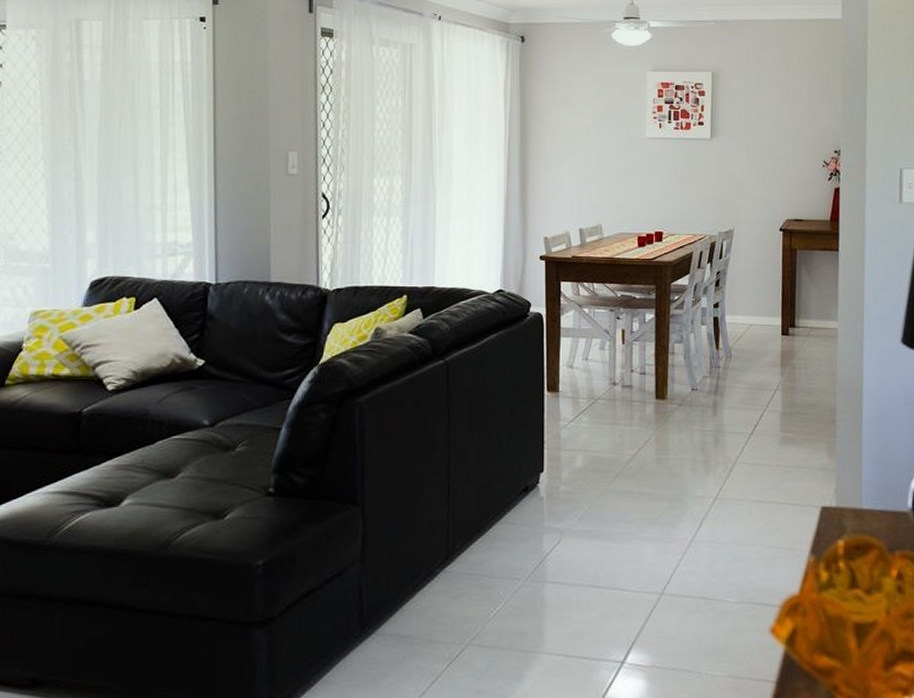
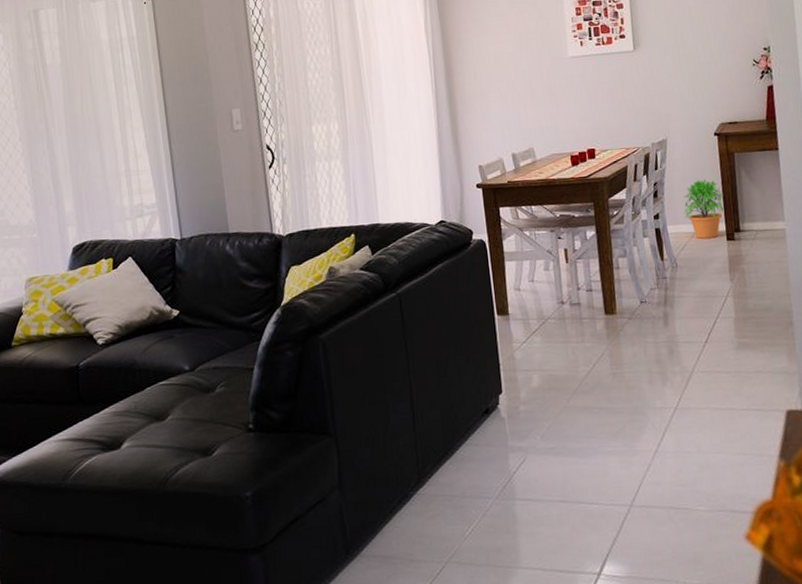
potted plant: none [742,273,783,331] -> present [683,179,724,239]

